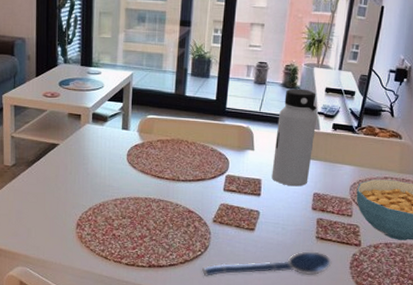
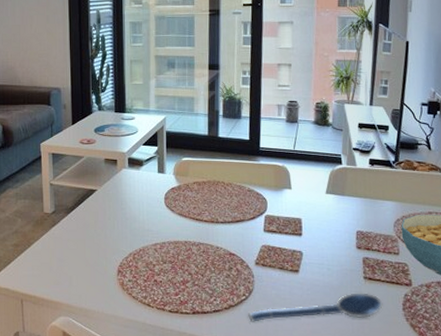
water bottle: present [272,88,317,187] -> none [311,125,353,225]

